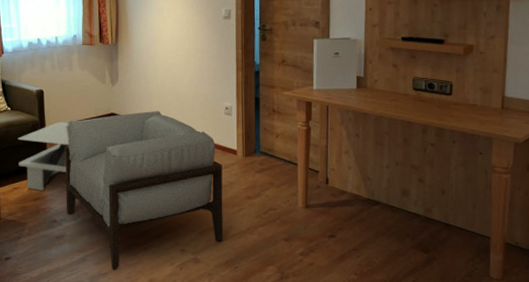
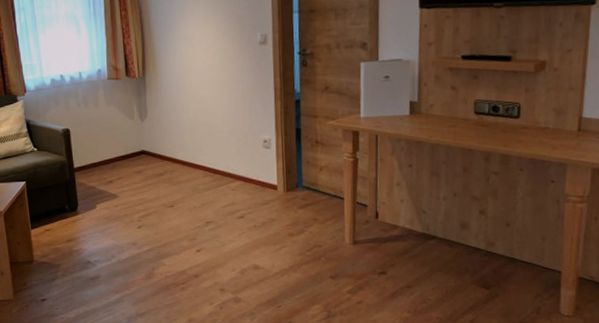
side table: present [17,121,70,191] -> none [46,160,100,232]
armchair: present [65,111,224,270] -> none [95,146,265,311]

